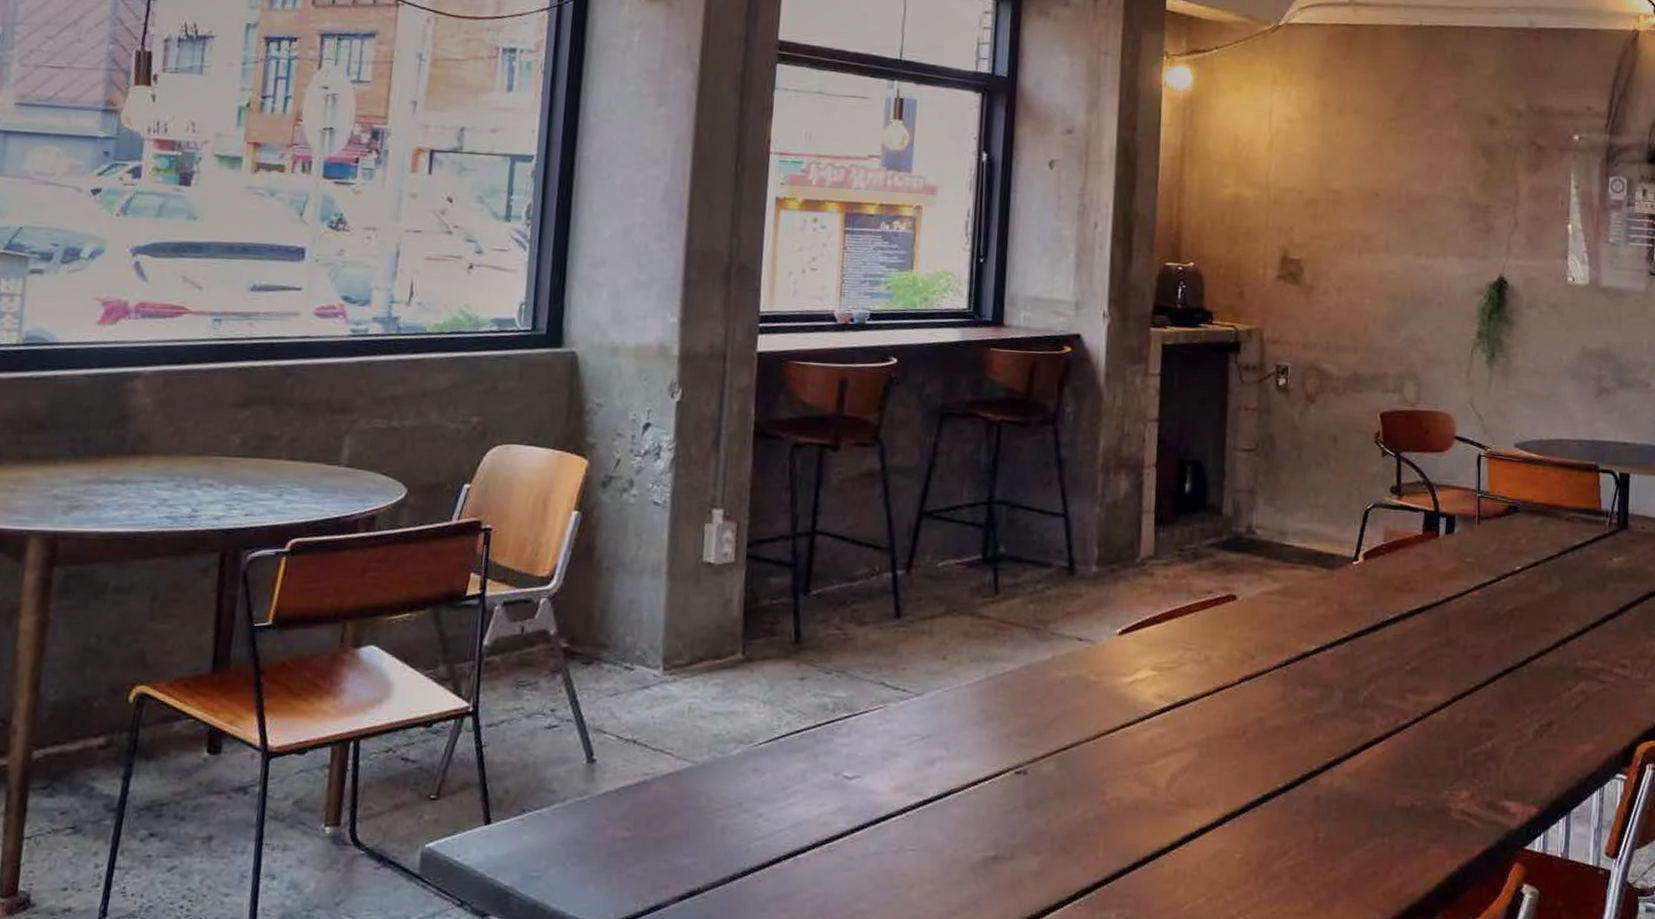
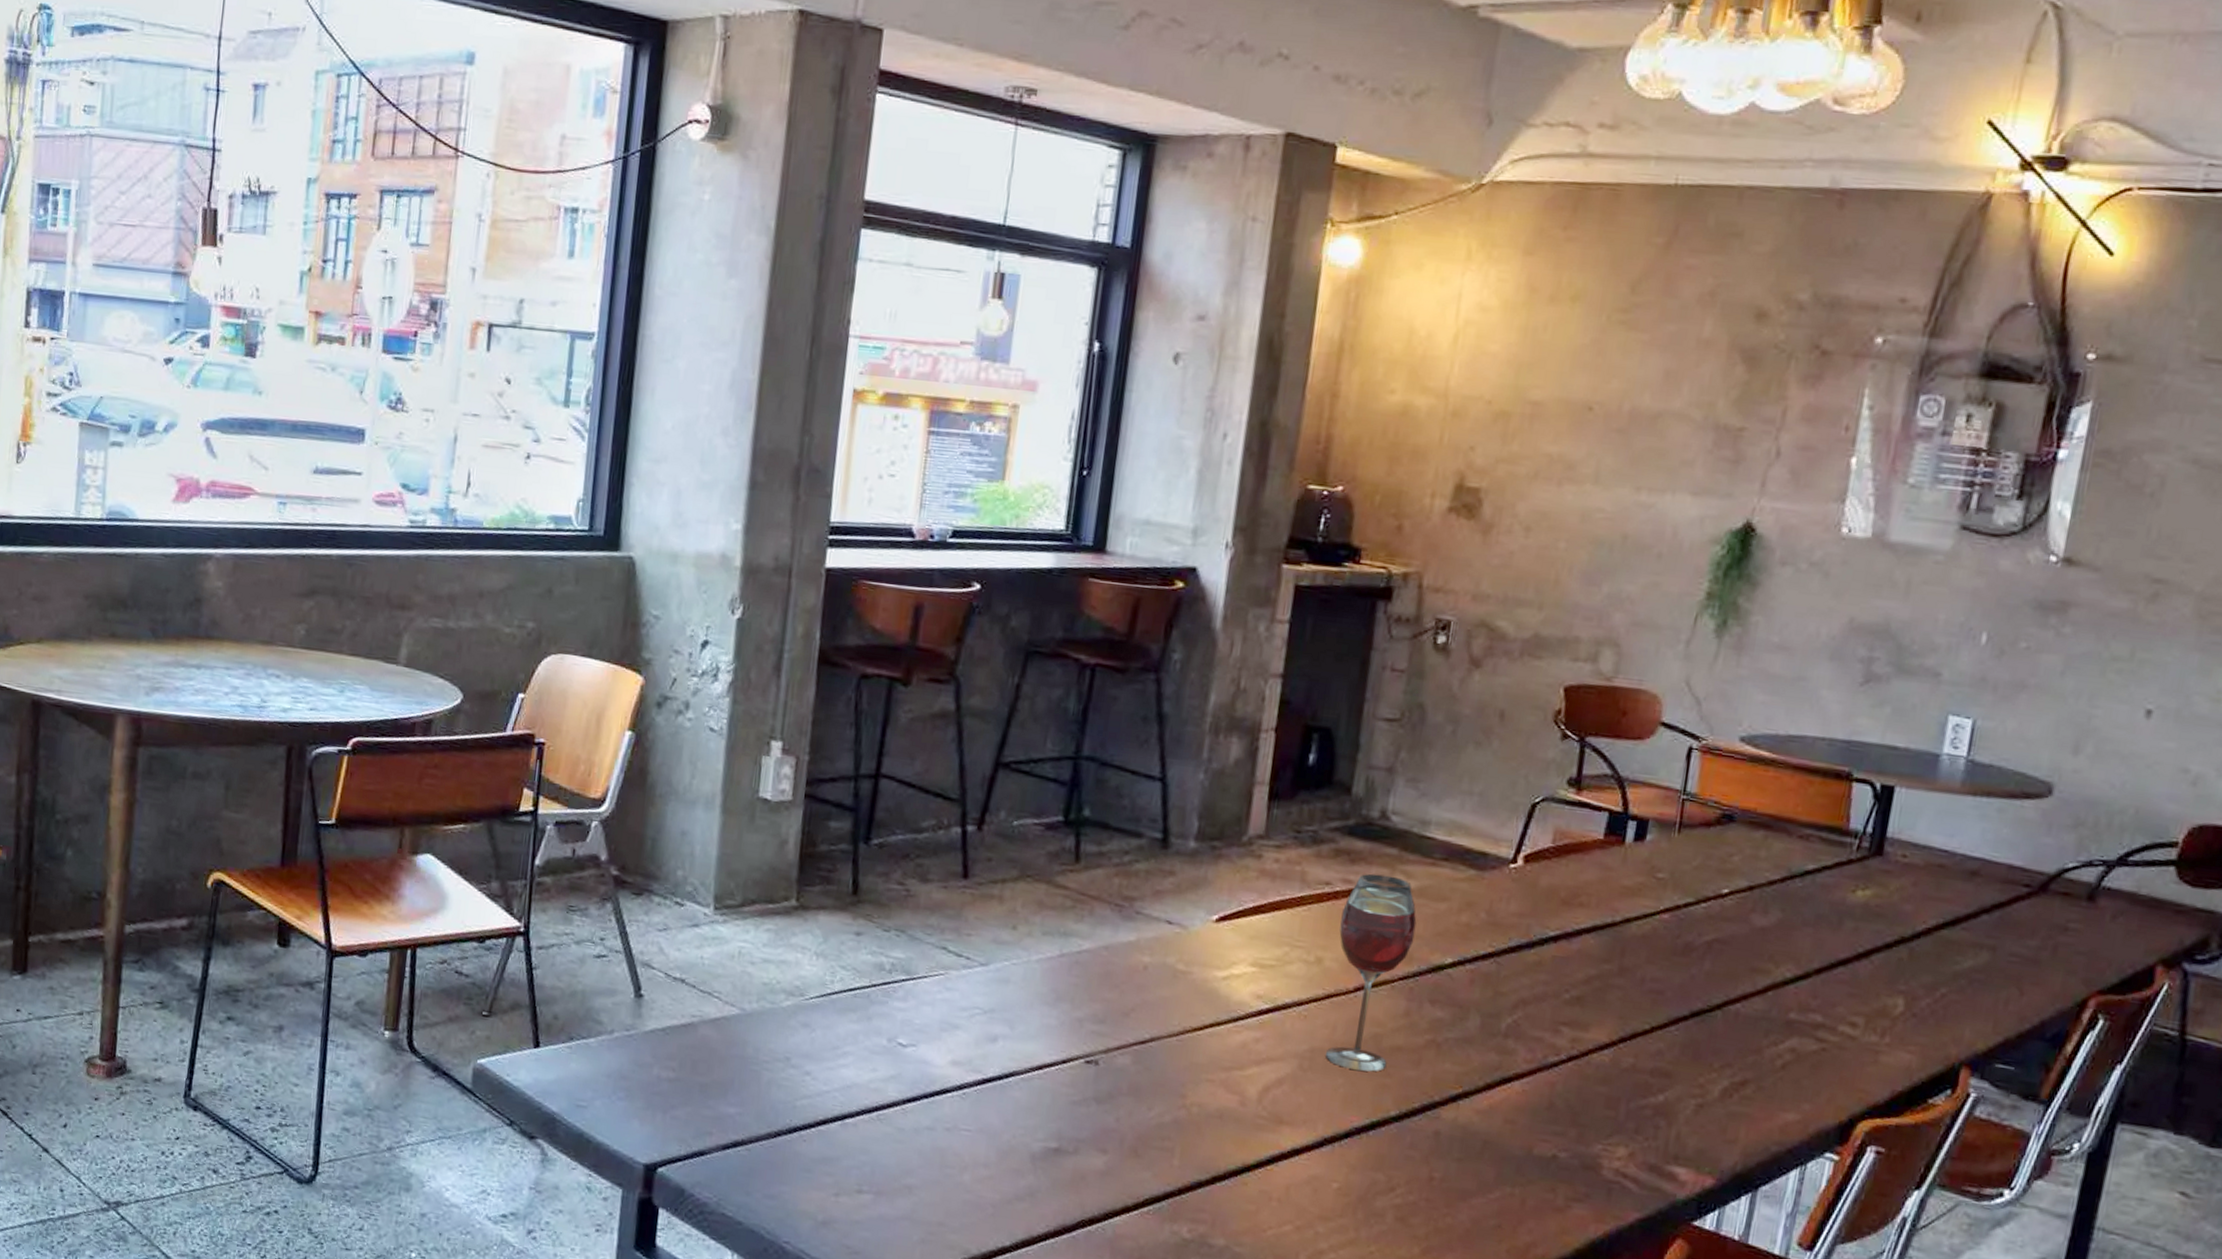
wineglass: none [1219,580,1284,751] -> present [1324,873,1417,1072]

